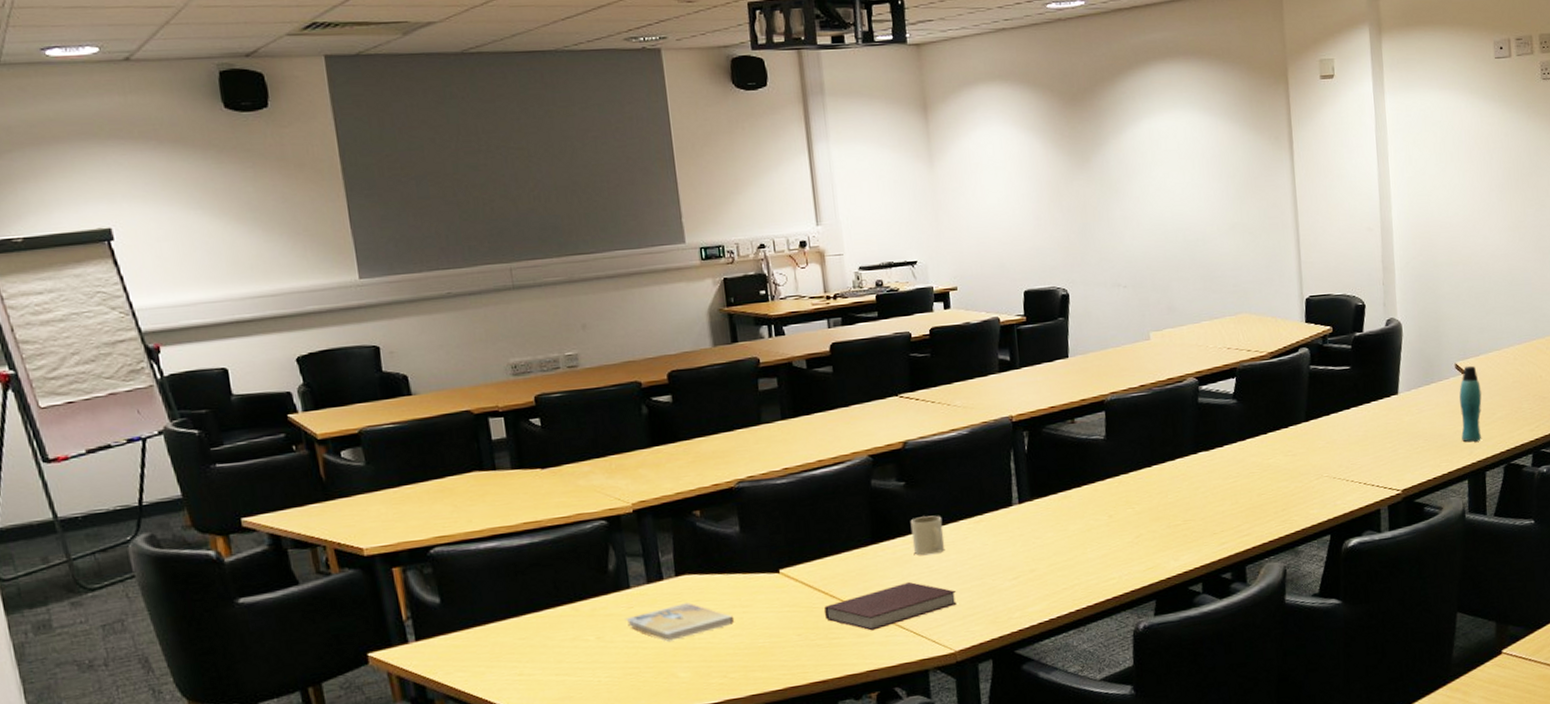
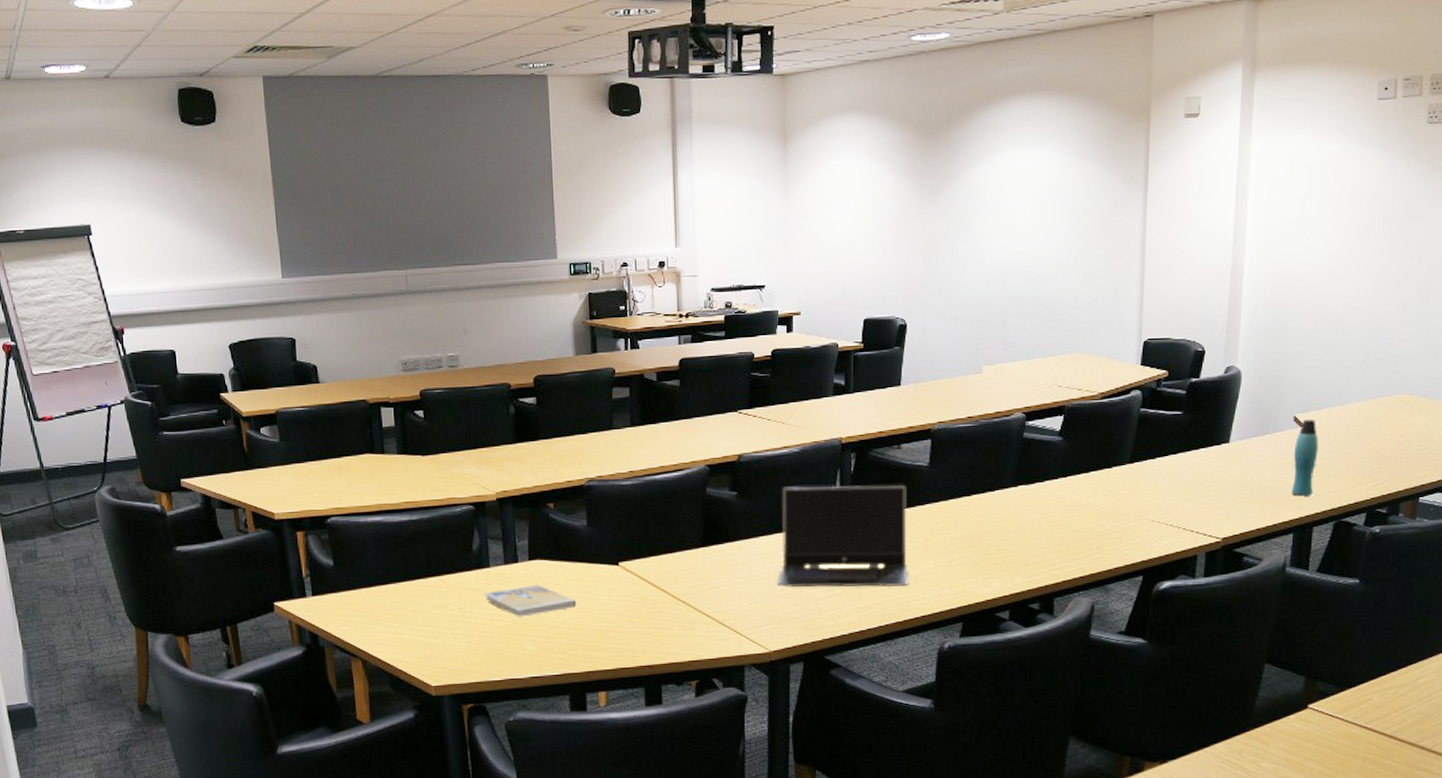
notebook: present [823,581,957,631] -> none [655,584,776,625]
mug: present [910,515,945,556] -> none [739,525,769,561]
laptop computer: none [954,461,1096,581] -> present [777,485,908,588]

